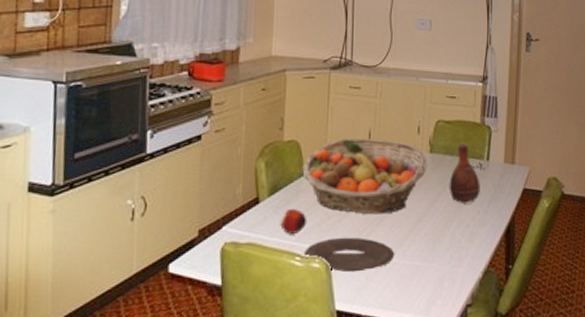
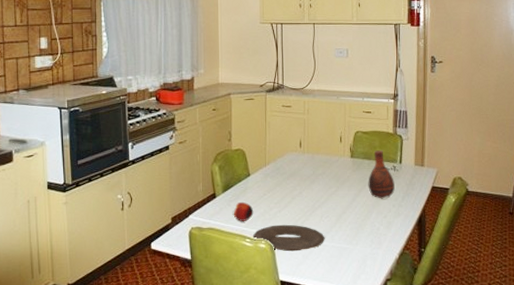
fruit basket: present [302,139,428,215] -> none [248,147,349,207]

